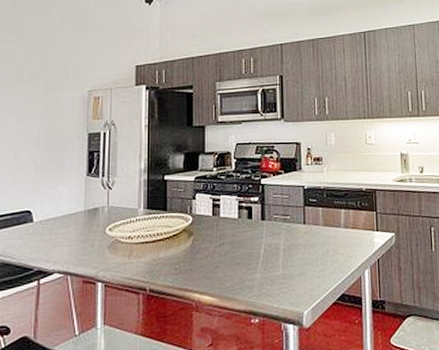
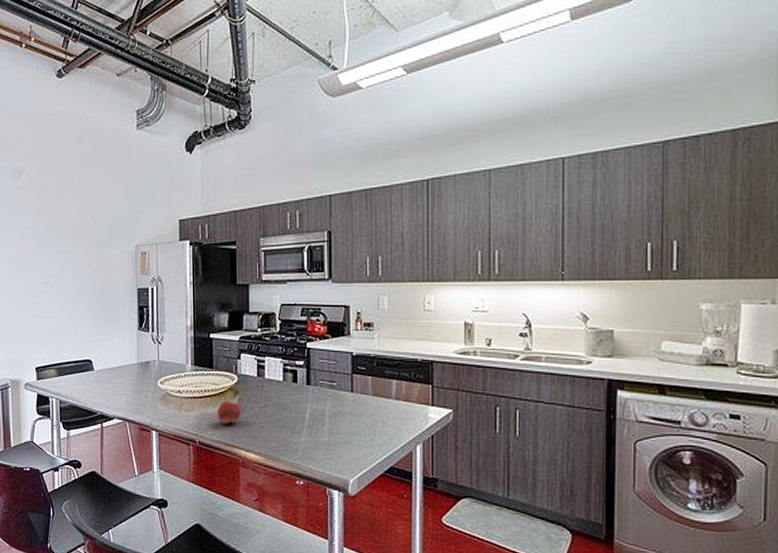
apple: none [171,242,196,268] -> present [218,400,242,425]

